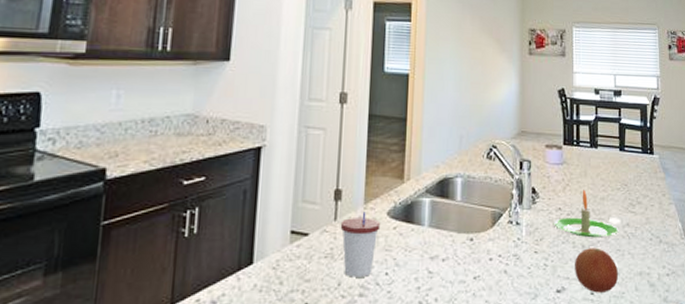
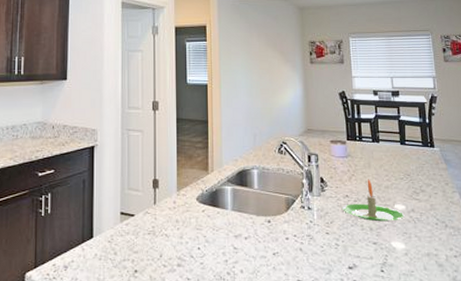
cup: present [340,211,381,277] -> none [159,197,192,251]
fruit: present [575,248,619,293] -> none [364,230,407,271]

